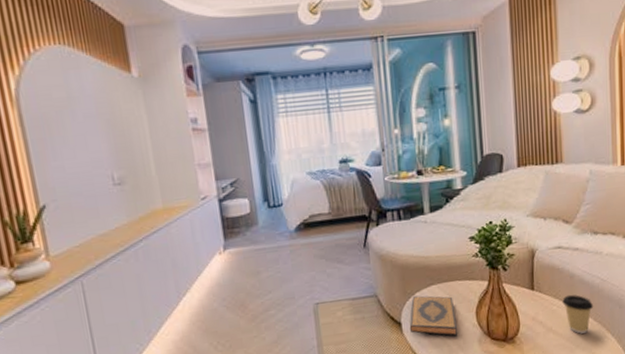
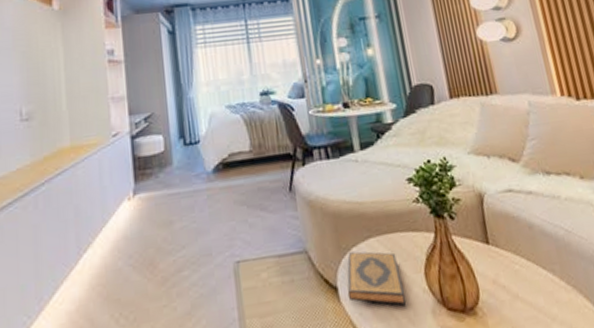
coffee cup: present [562,294,594,334] -> none [524,249,564,302]

